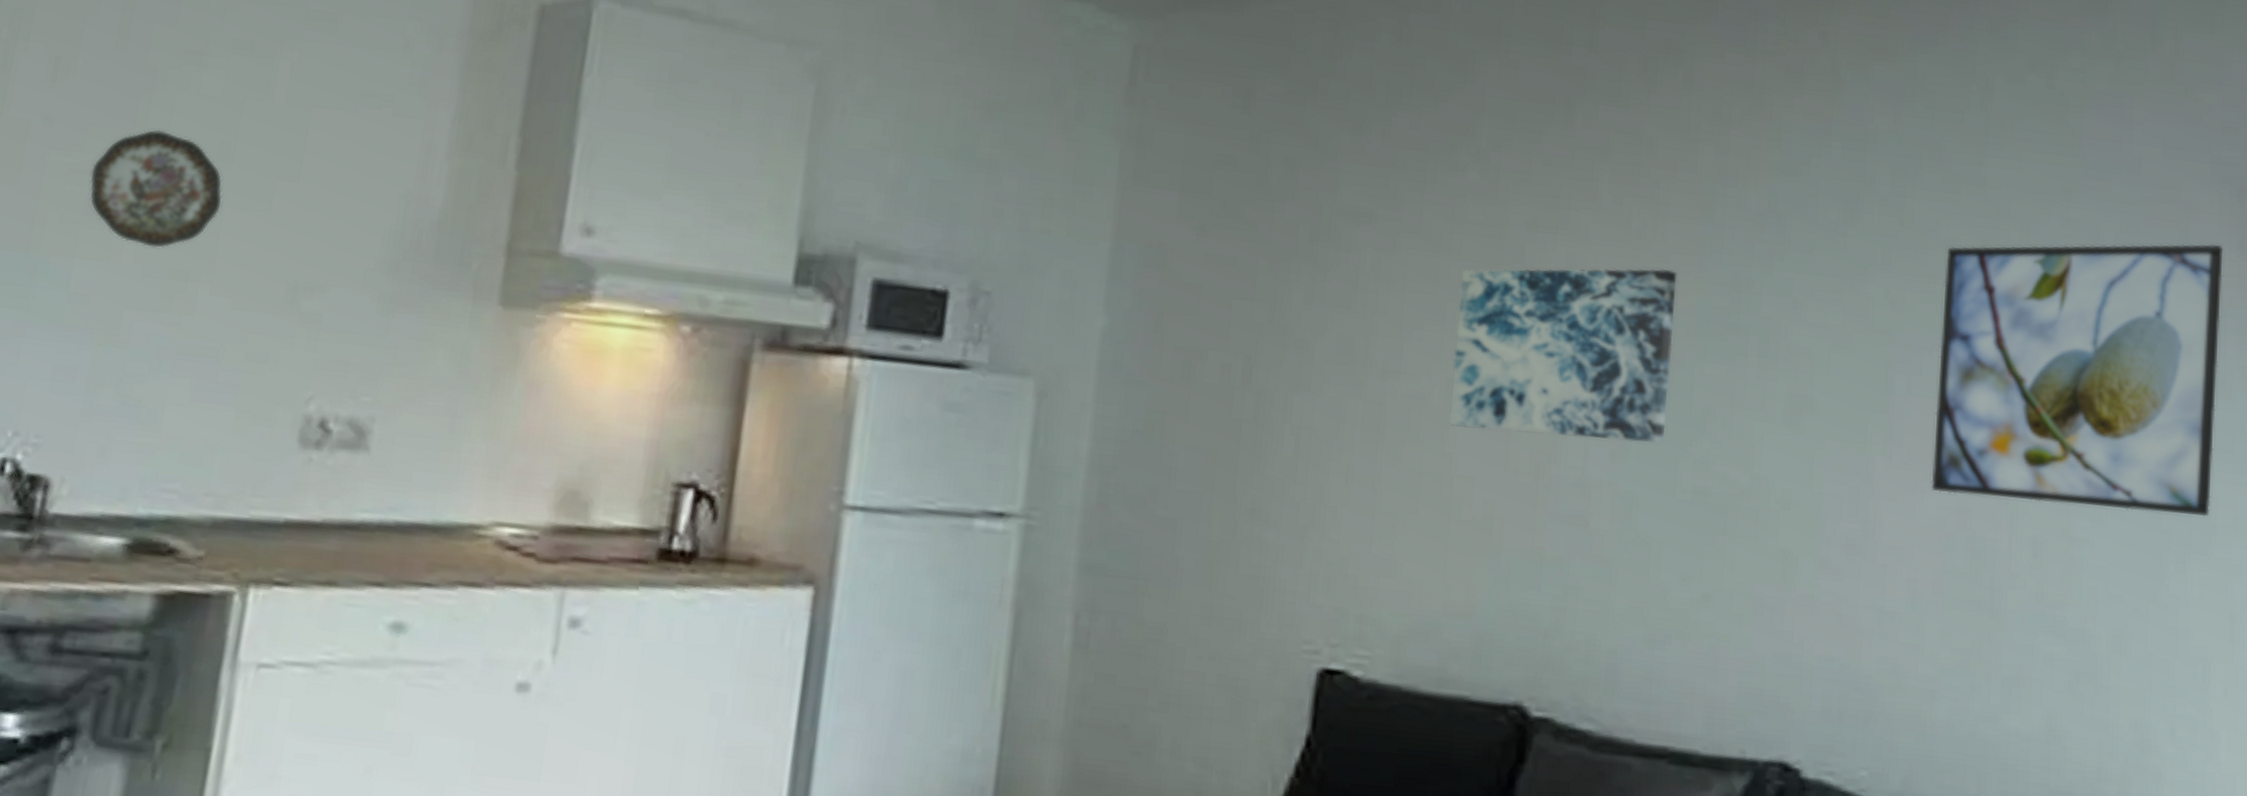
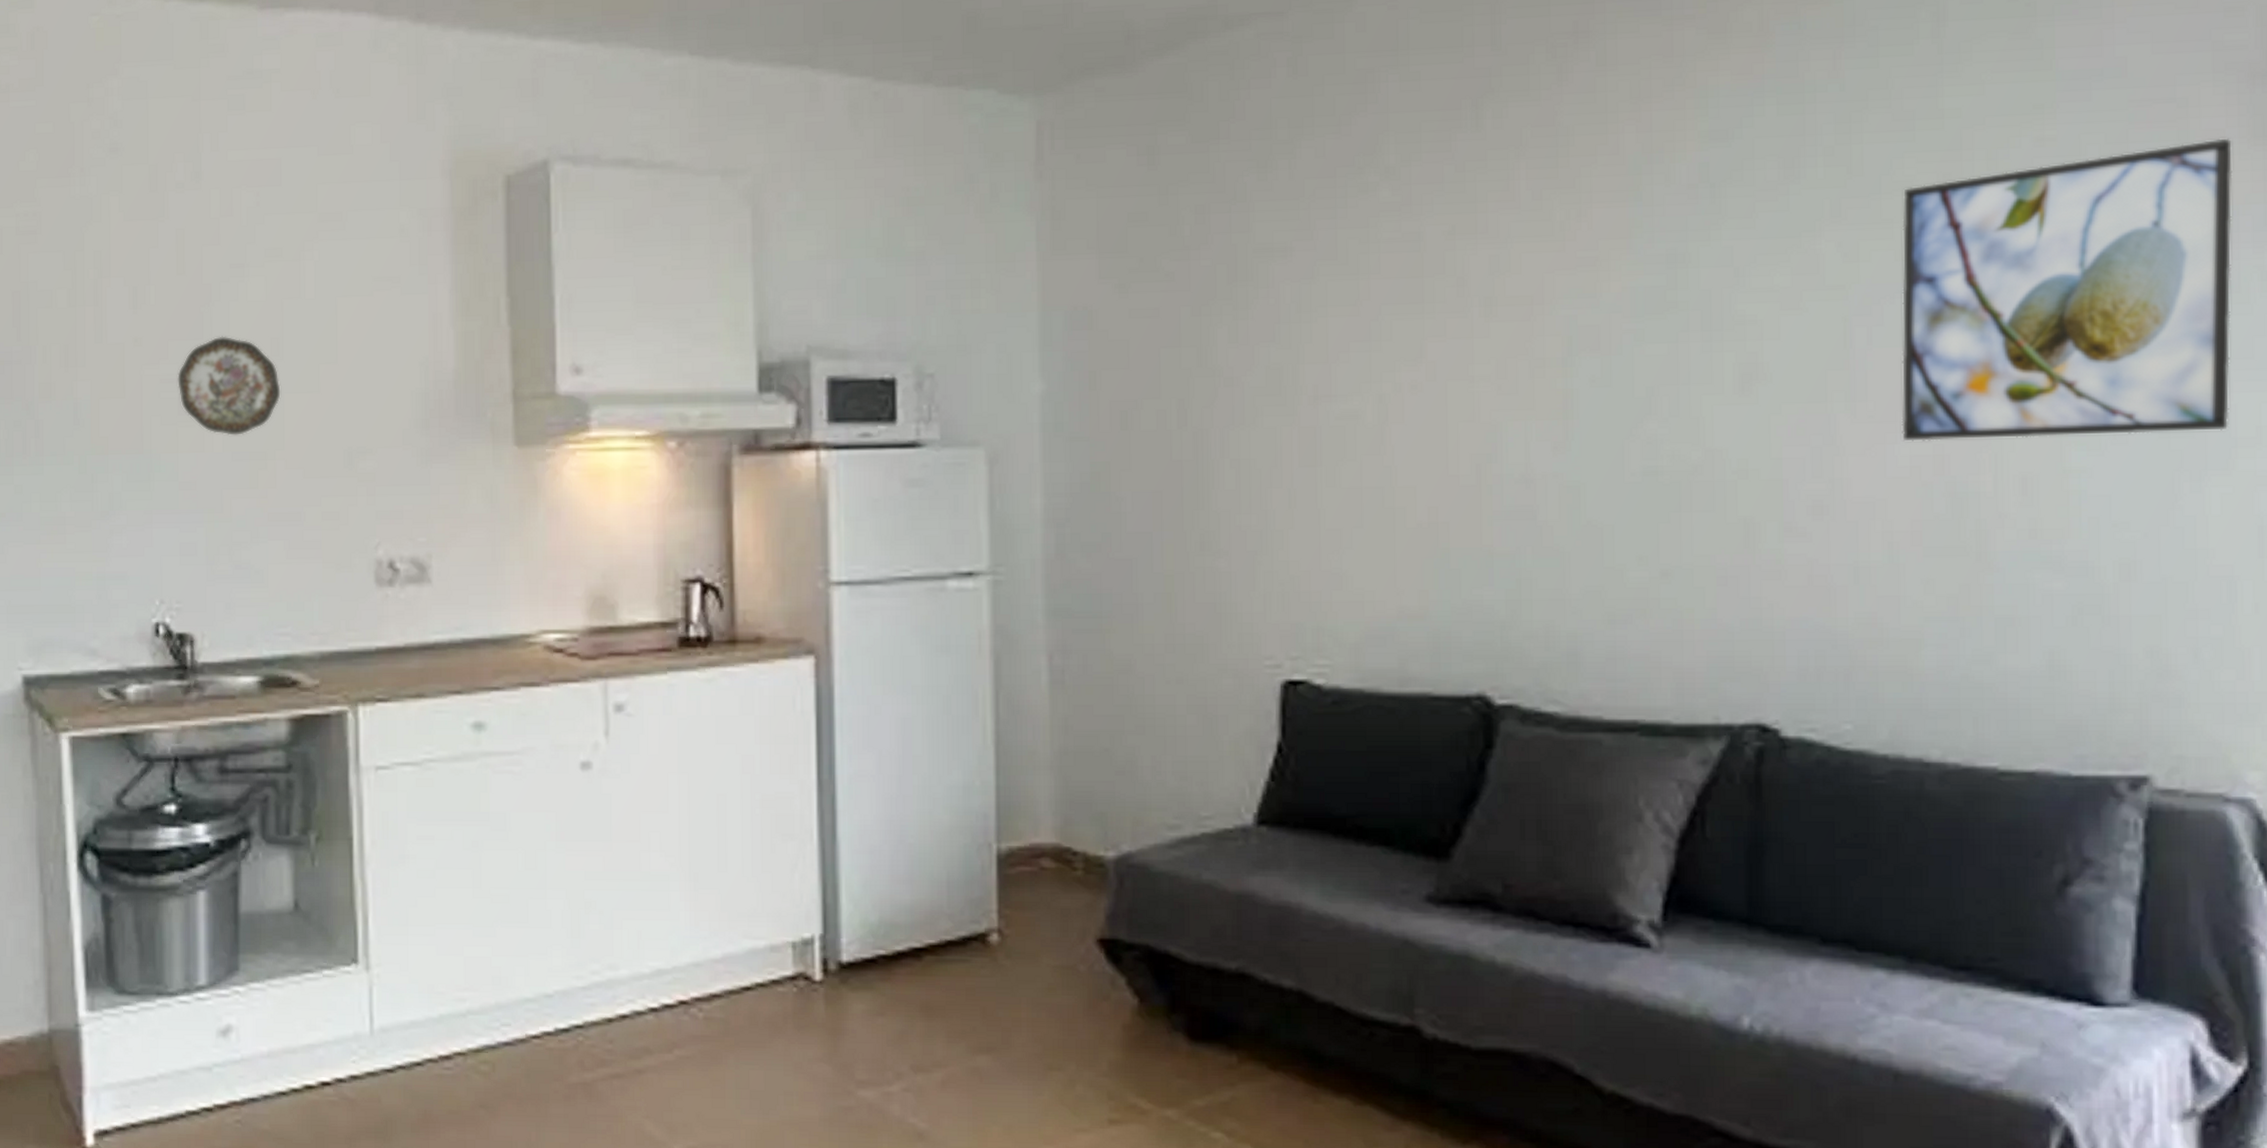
wall art: present [1449,268,1677,445] -> none [1383,256,1608,440]

